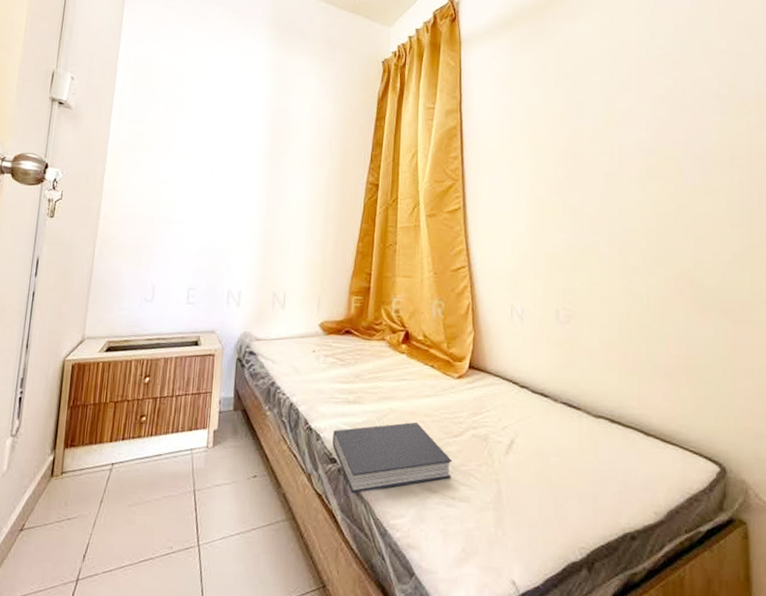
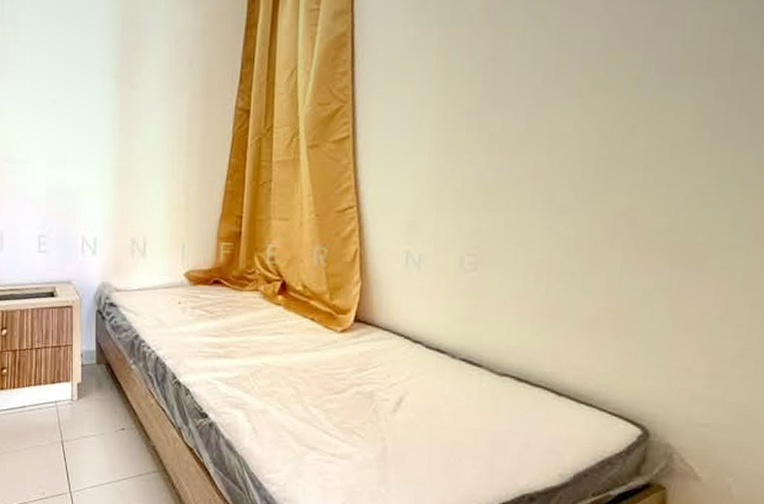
book: present [332,422,452,494] -> none [203,377,333,448]

